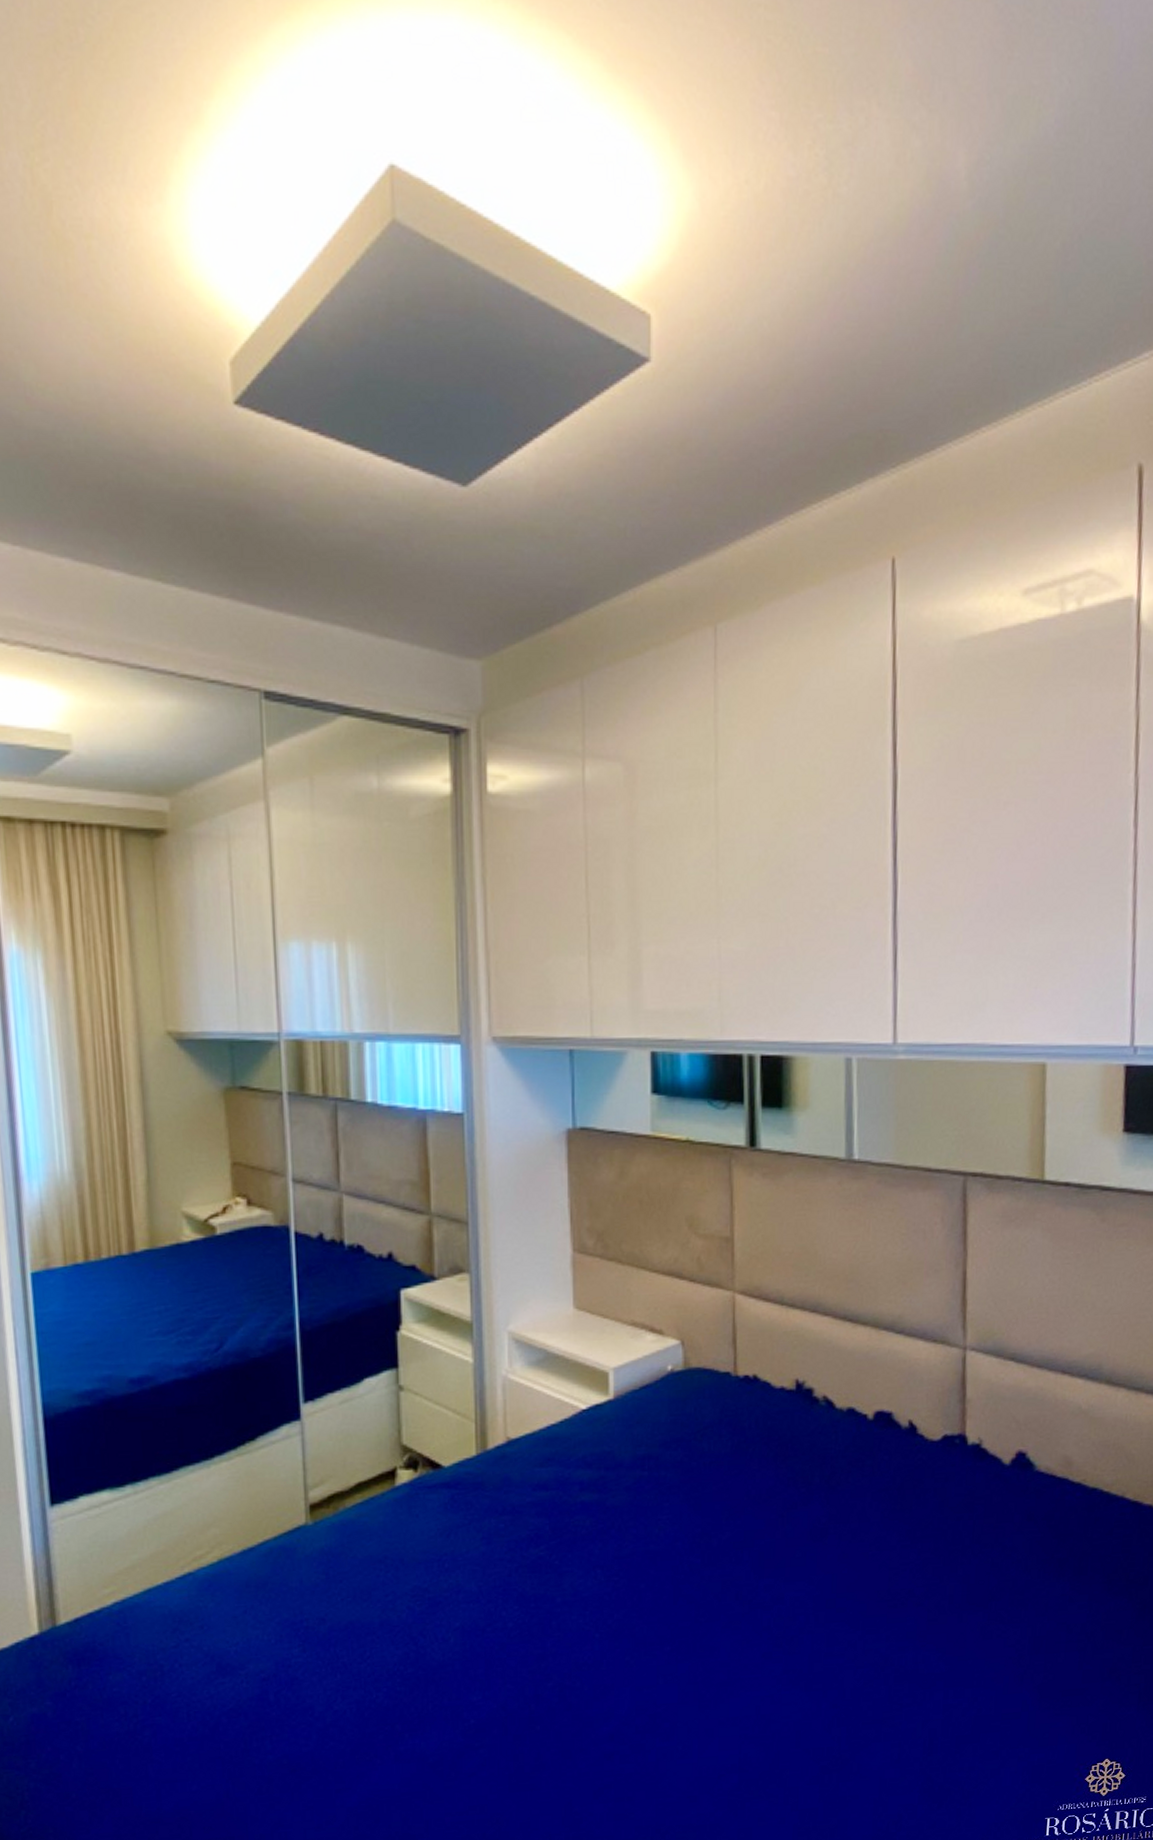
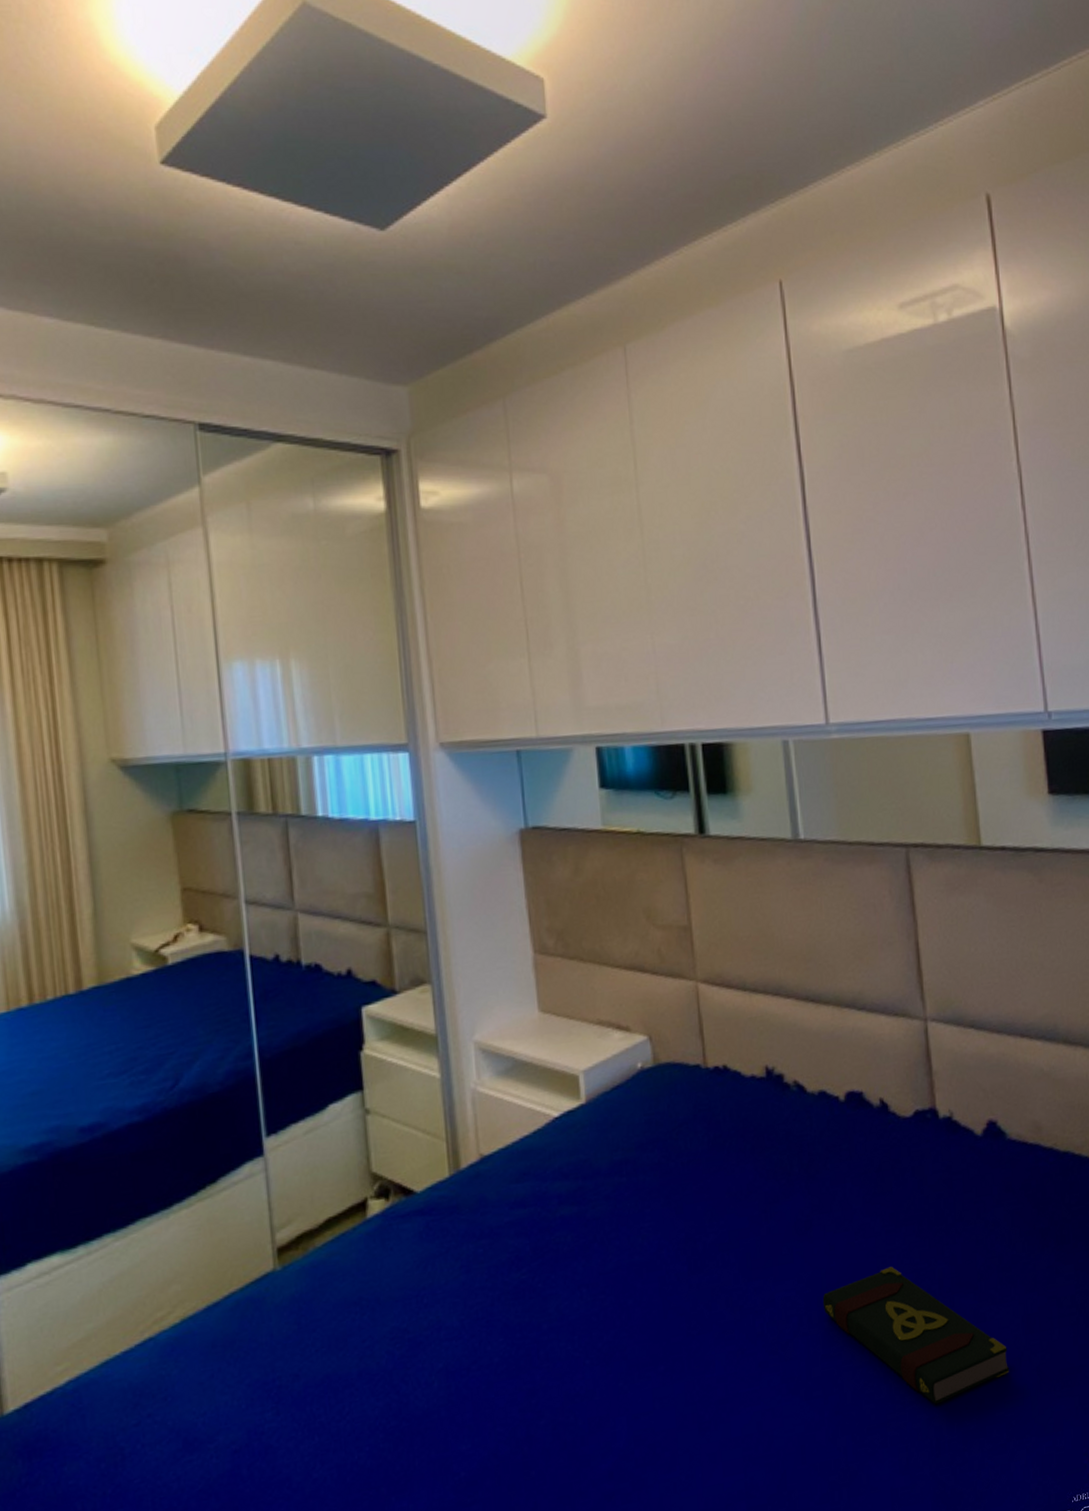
book: none [830,1579,1011,1709] -> present [822,1266,1010,1405]

